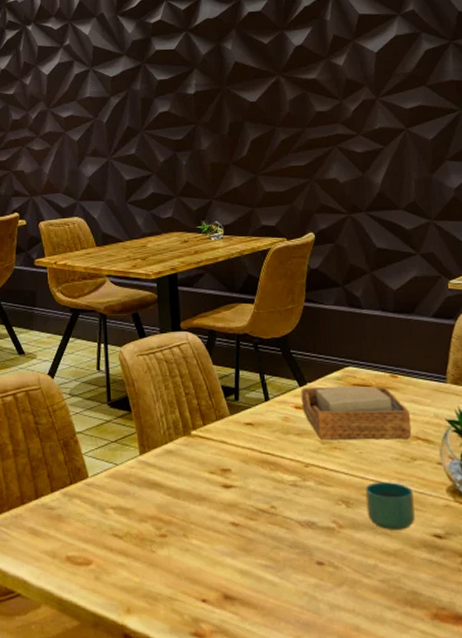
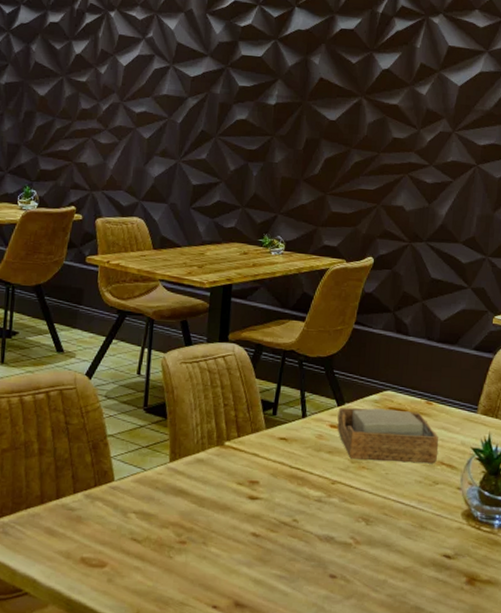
cup: present [365,482,415,530] -> none [384,502,431,549]

